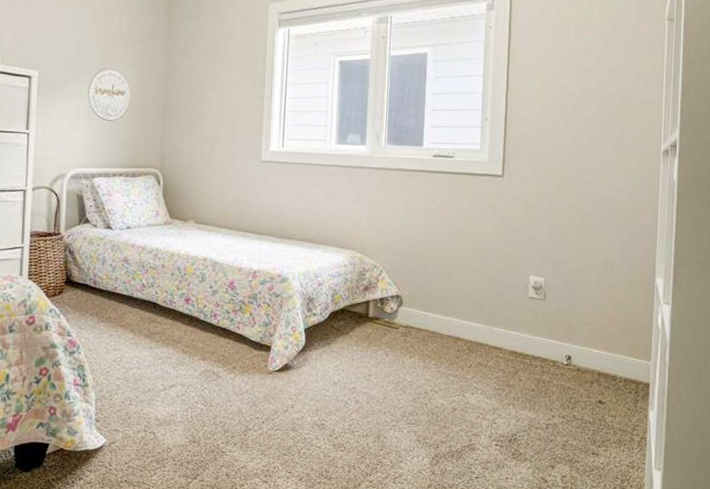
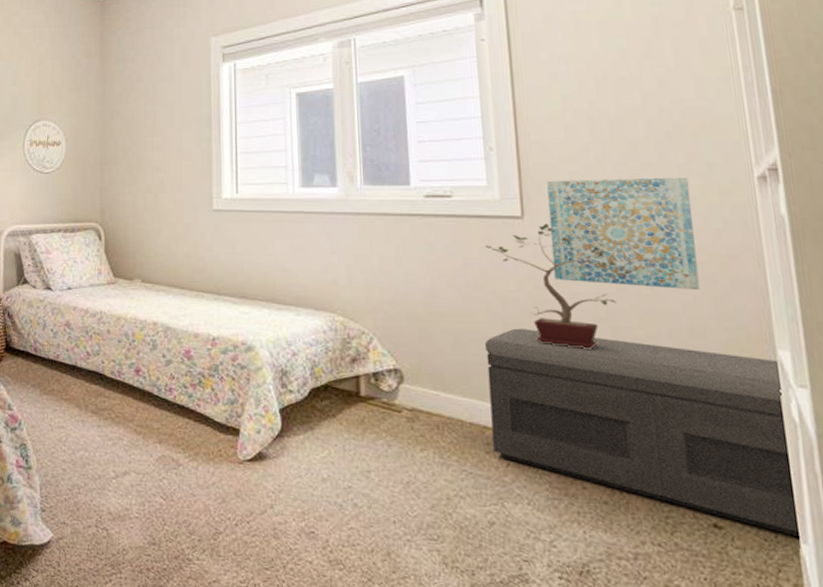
storage bench: none [462,263,655,407] -> present [484,328,801,538]
potted plant: none [473,181,563,278] -> present [484,224,617,349]
wall art: none [519,147,619,235] -> present [547,177,700,291]

